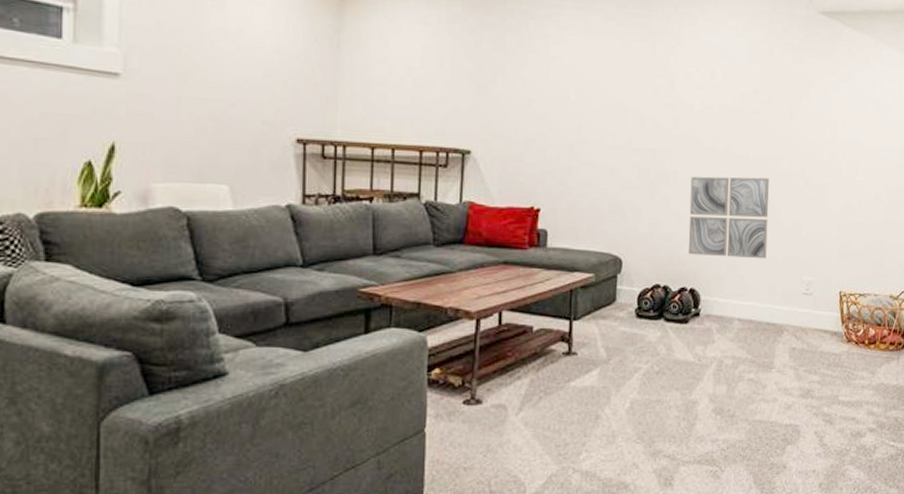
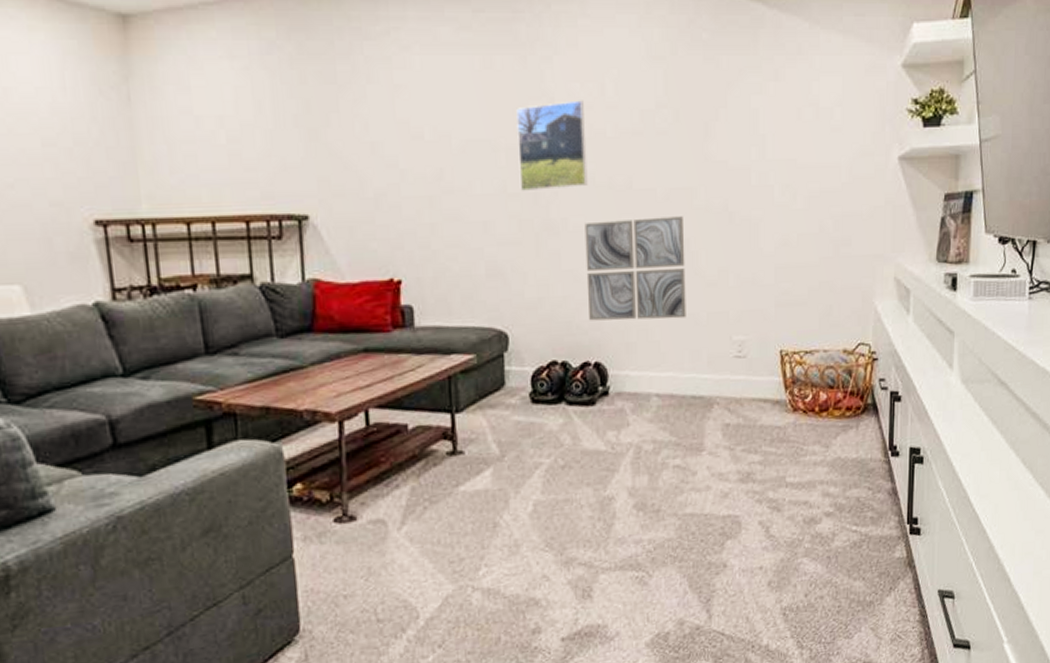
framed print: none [642,81,698,148] -> present [516,100,588,192]

